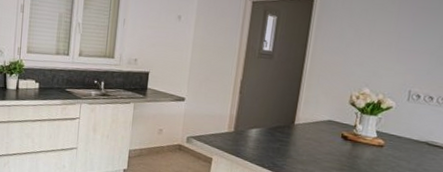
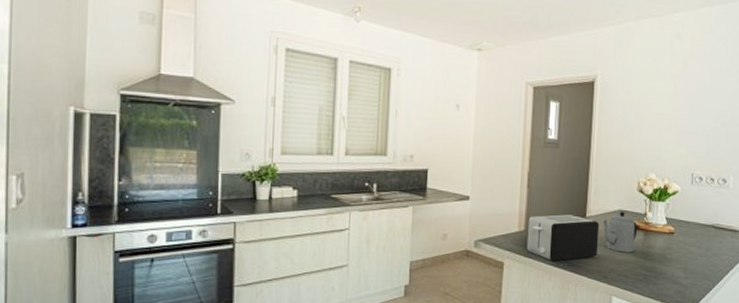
toaster: none [233,119,308,162] -> present [525,214,600,261]
teapot: none [310,122,346,161] -> present [602,211,638,253]

